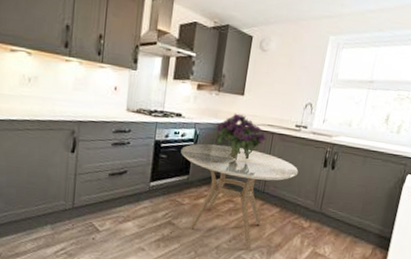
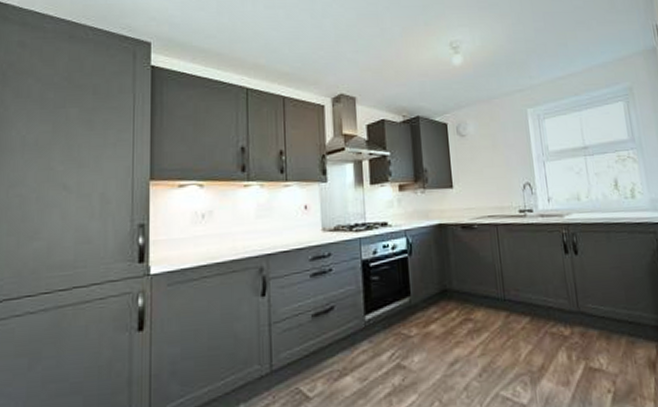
dining table: present [181,143,299,251] -> none [395,249,539,385]
bouquet: present [214,113,267,160] -> none [430,209,491,265]

